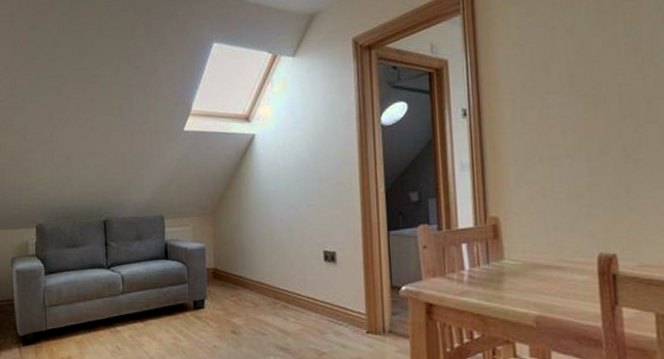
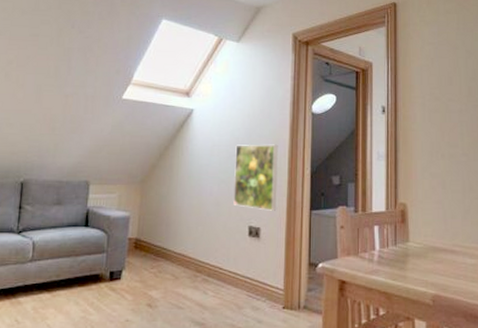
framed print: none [302,163,351,234] -> present [232,144,278,211]

